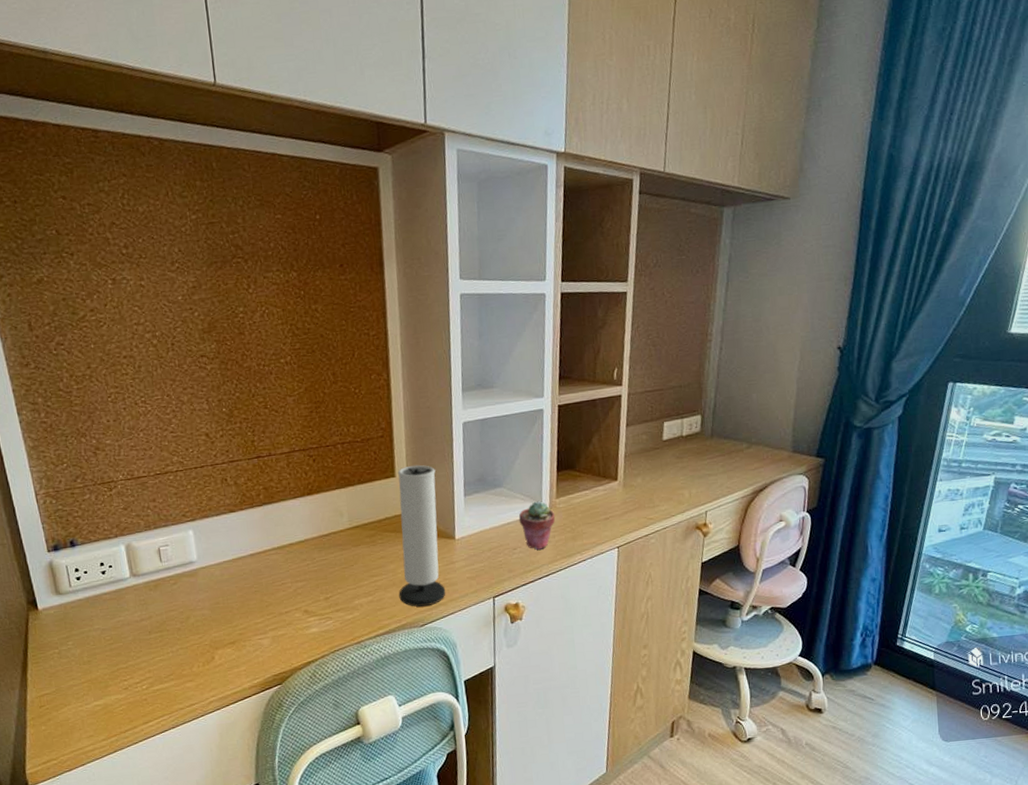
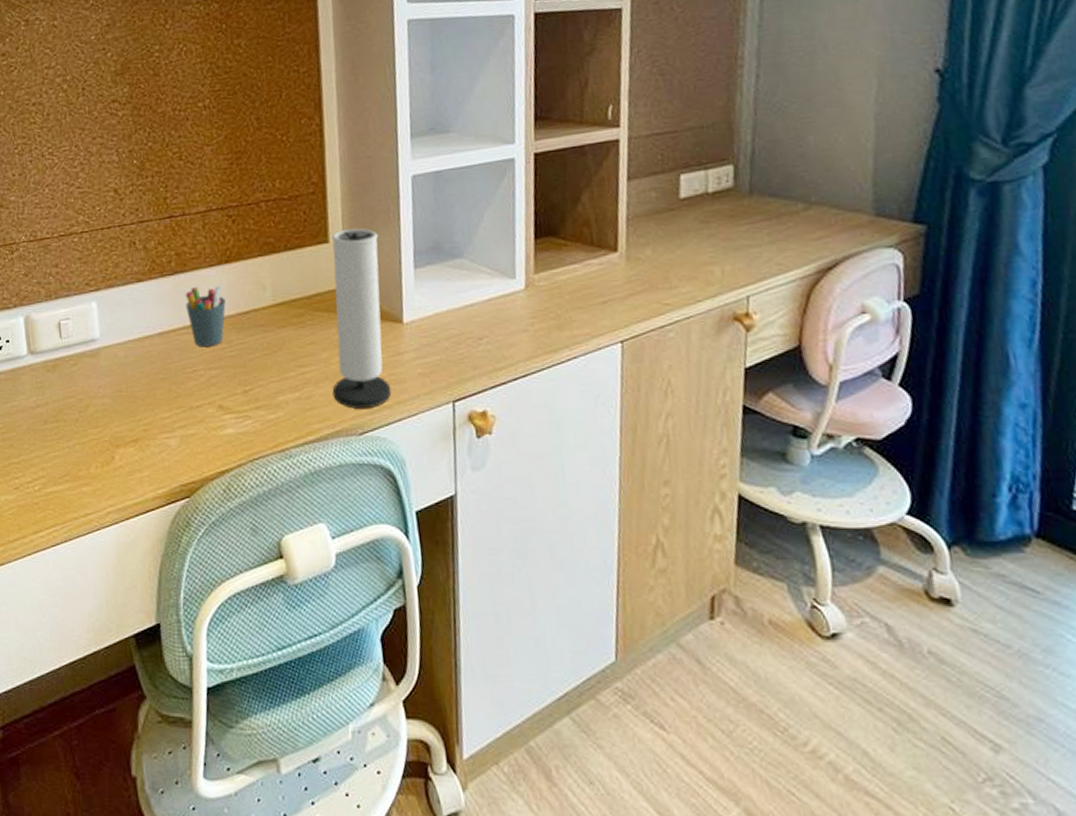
pen holder: none [273,512,309,565] -> present [185,284,226,347]
potted succulent: present [518,501,556,550] -> none [484,277,534,341]

